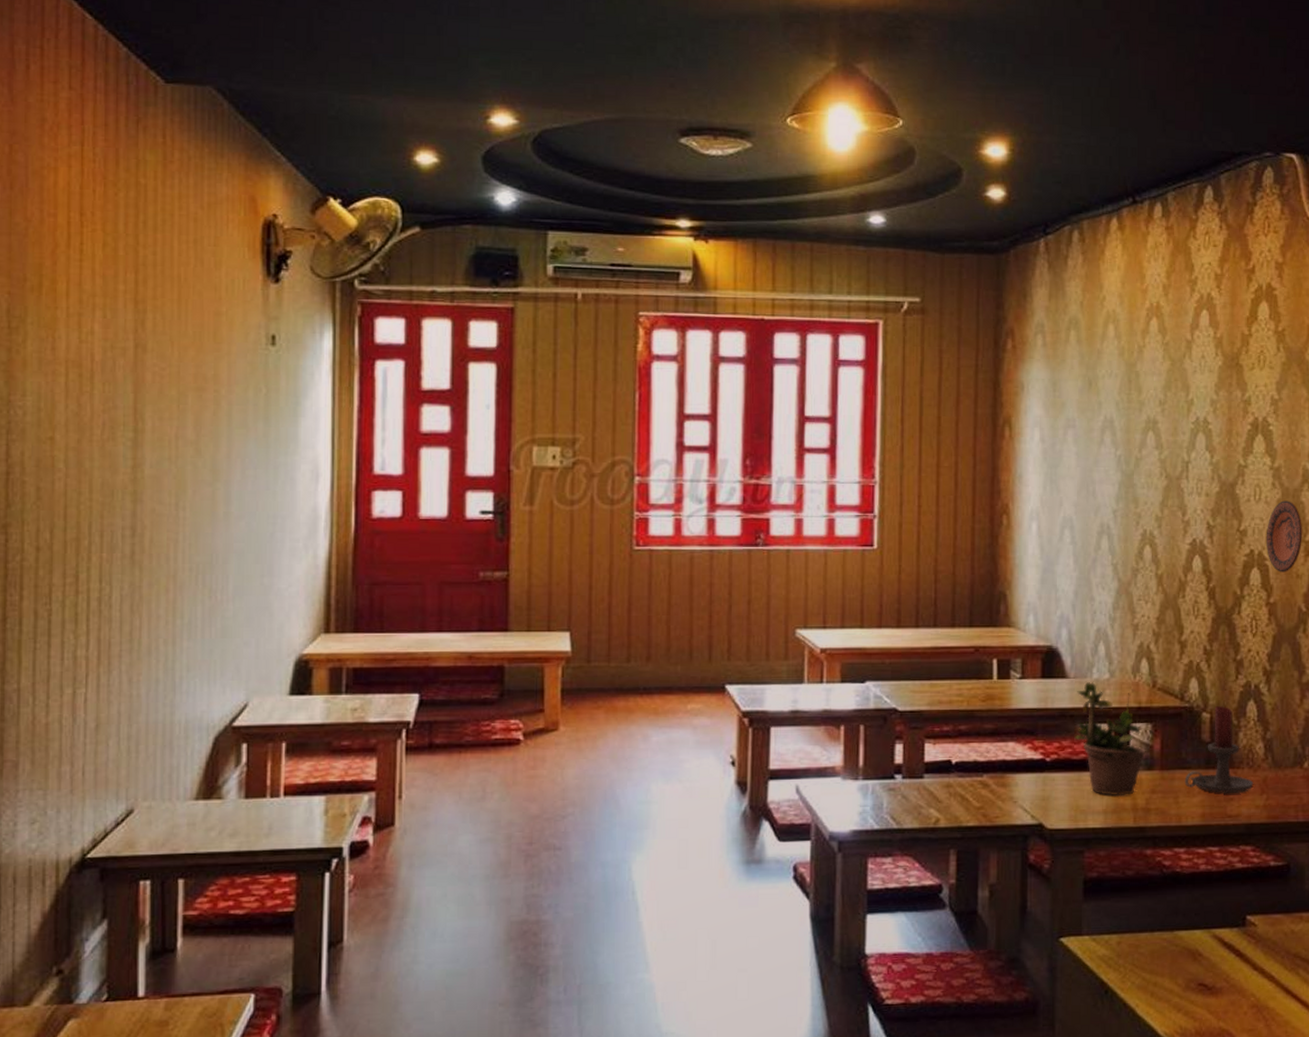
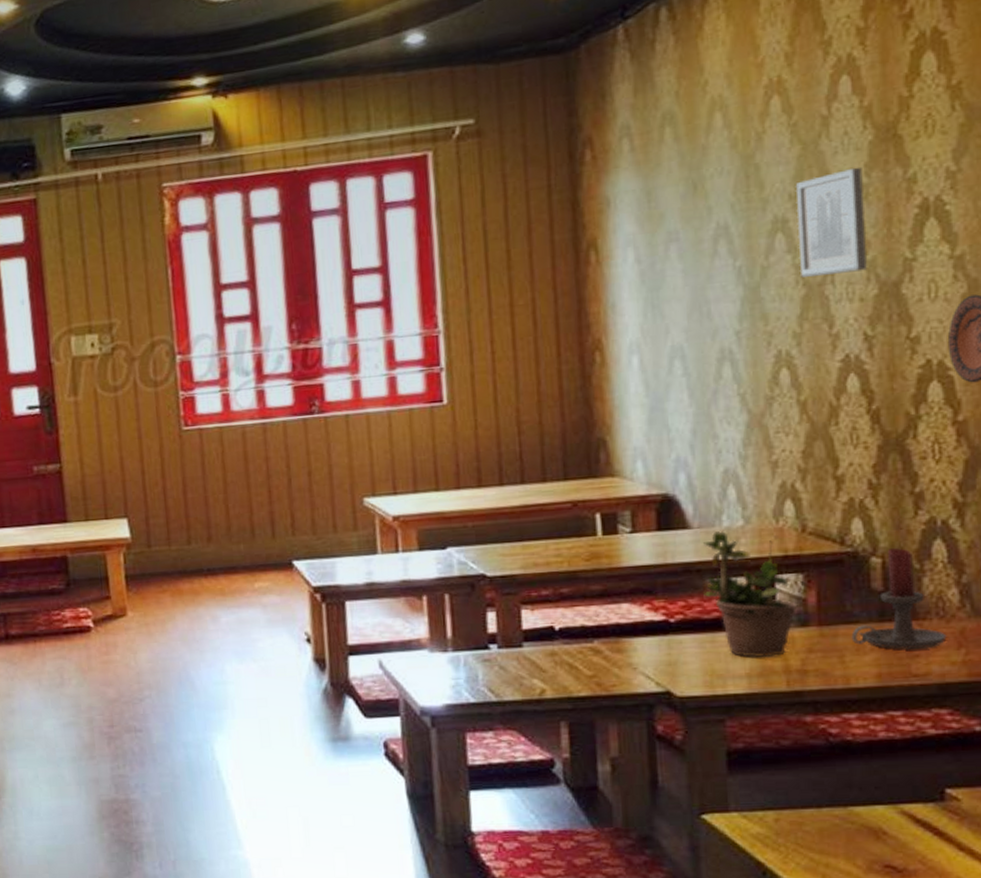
wall art: none [1164,385,1213,471] -> present [796,166,867,277]

